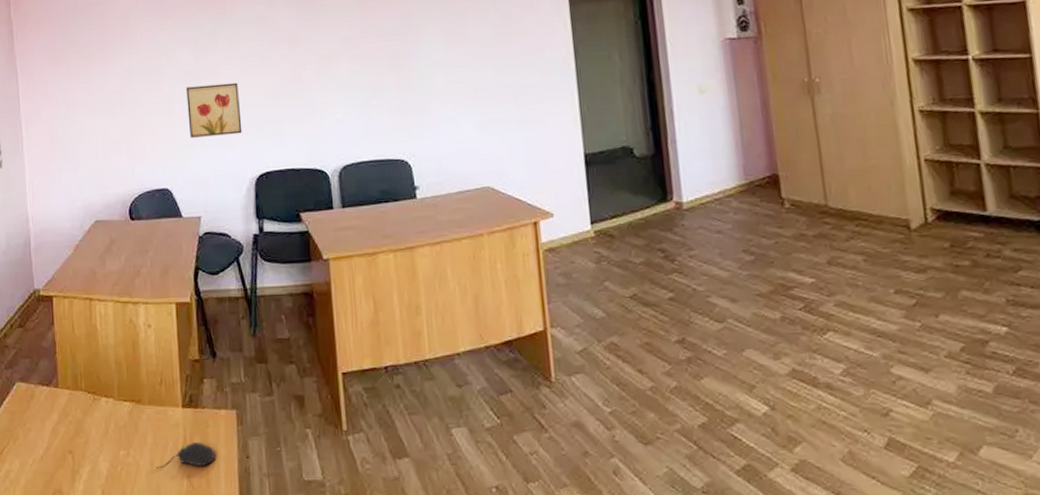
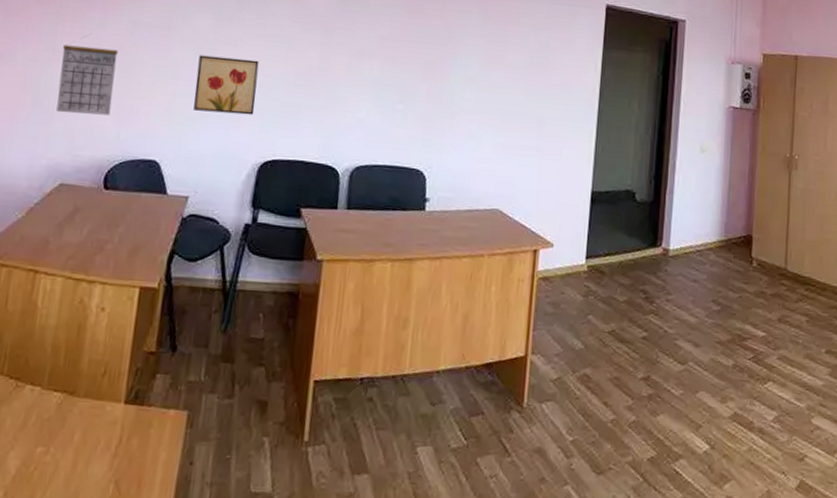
calendar: none [76,88,123,159] -> present [56,35,118,116]
computer mouse: present [156,442,215,469] -> none [78,443,154,471]

